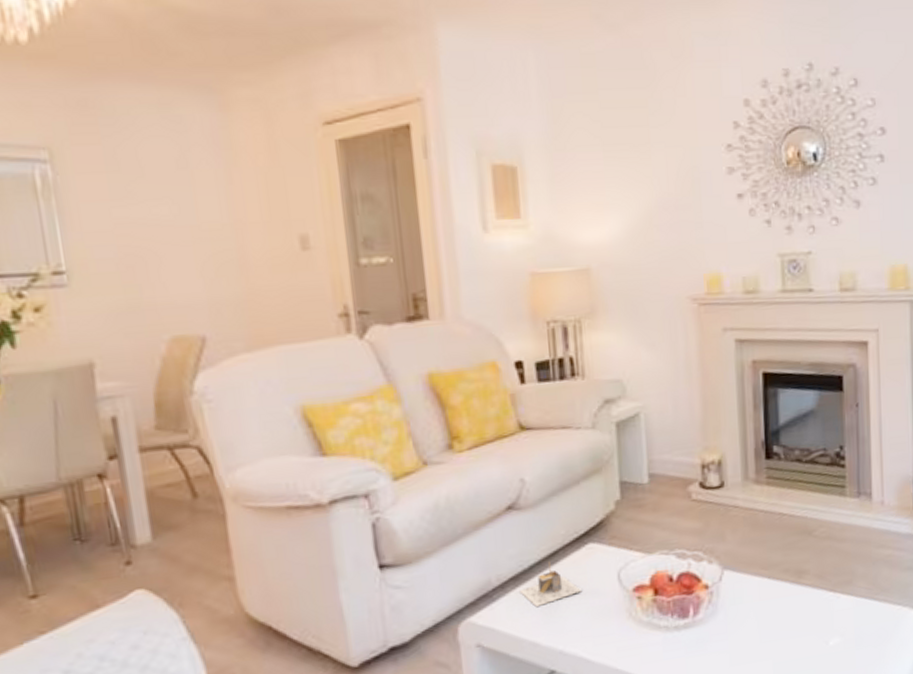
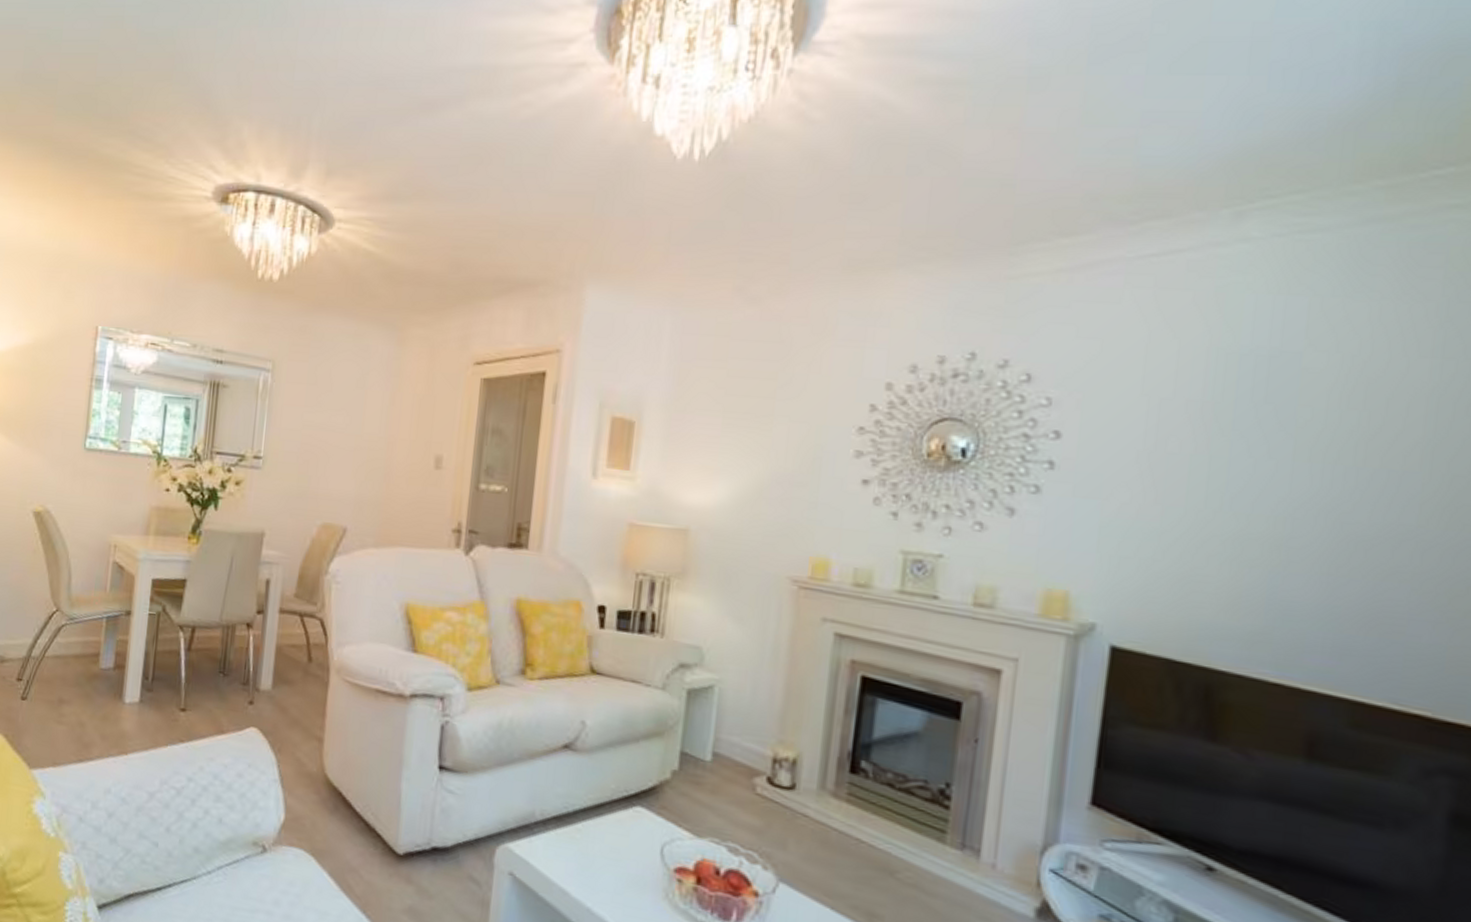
architectural model: present [519,561,583,607] -> none [559,812,622,855]

